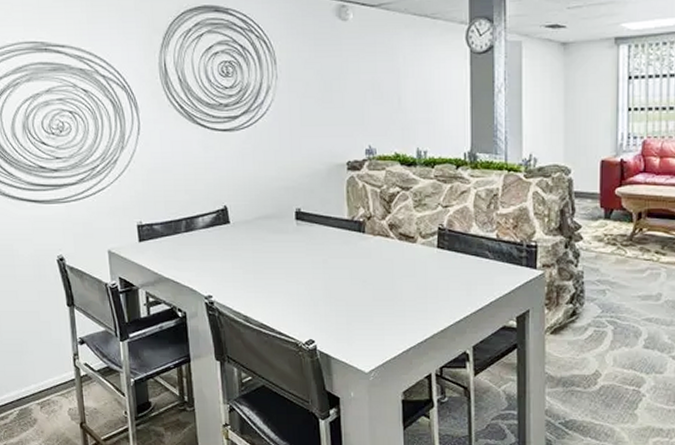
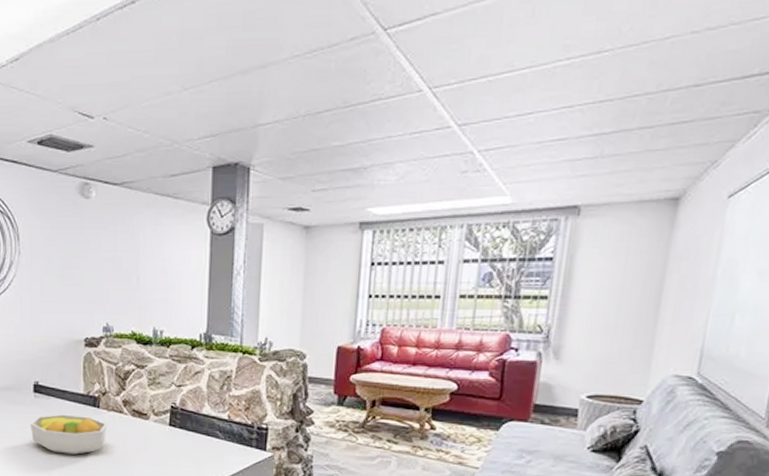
fruit bowl: none [292,241,374,283] -> present [30,414,108,455]

